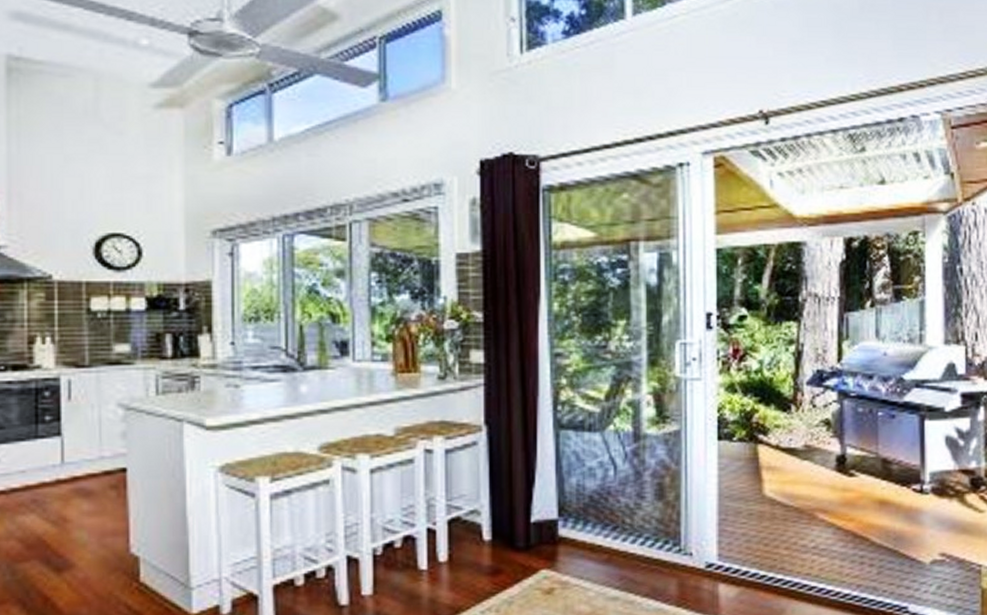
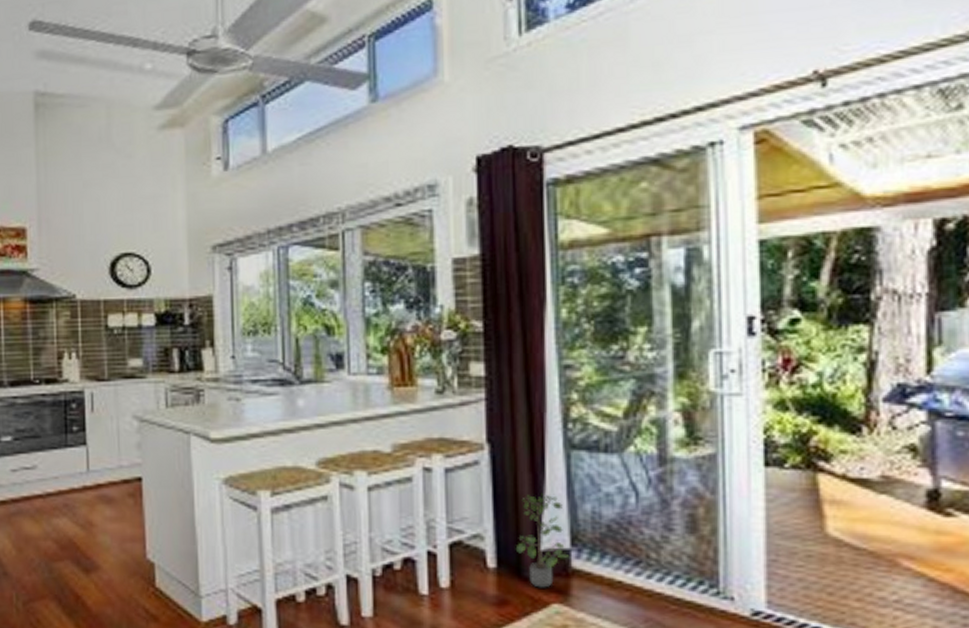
potted plant: none [509,470,558,556] -> present [515,494,571,588]

